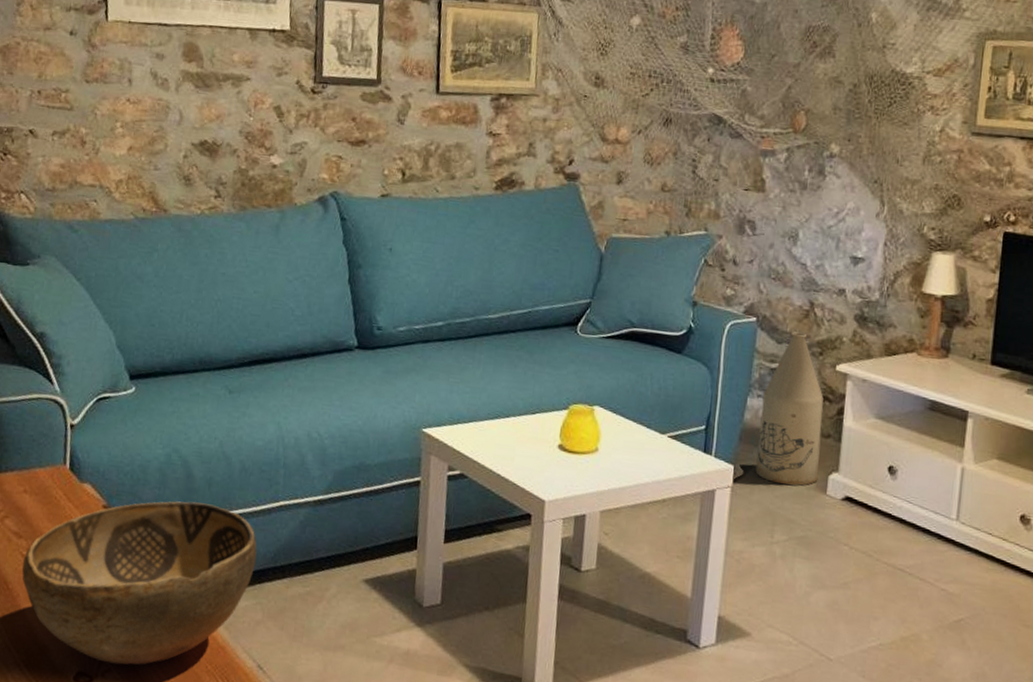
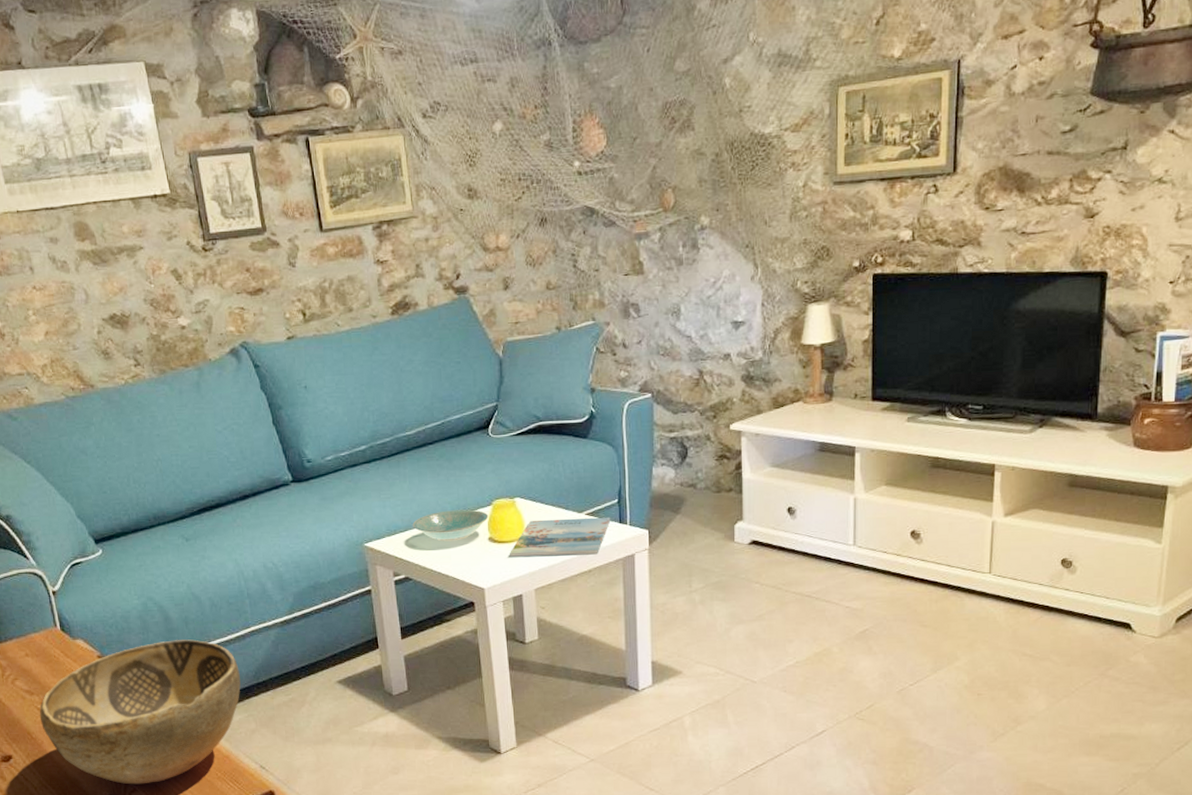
bowl: none [478,407,563,443] -> present [412,509,489,542]
magazine: none [579,433,695,482] -> present [510,517,611,557]
decorative bottle: present [755,331,824,486] -> none [666,400,725,540]

